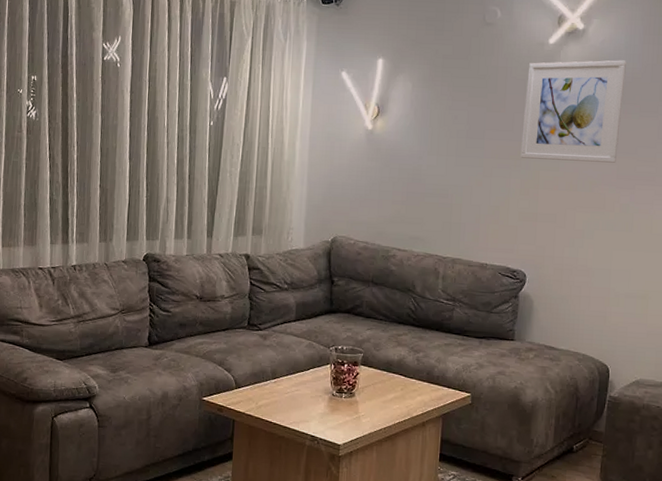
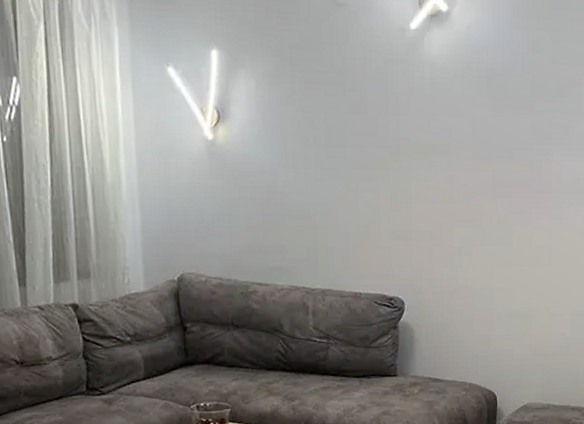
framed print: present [520,60,626,163] -> none [388,48,496,169]

